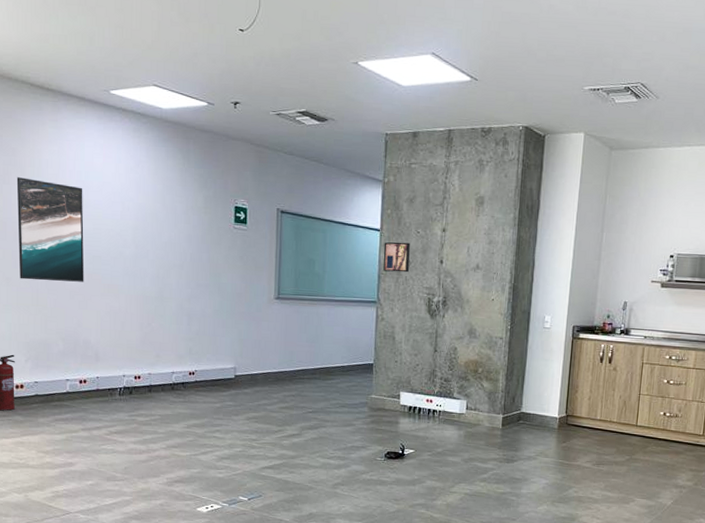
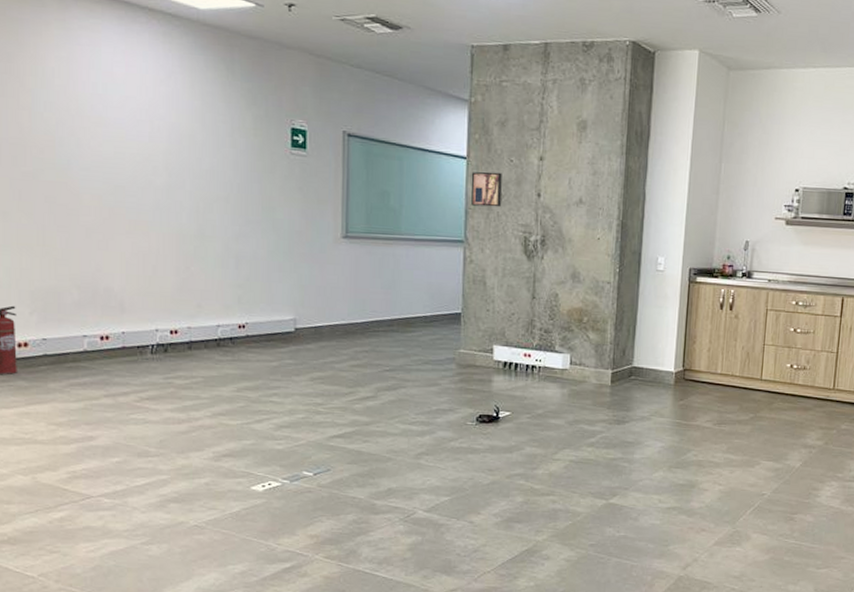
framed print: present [16,177,84,282] -> none [13,88,104,218]

